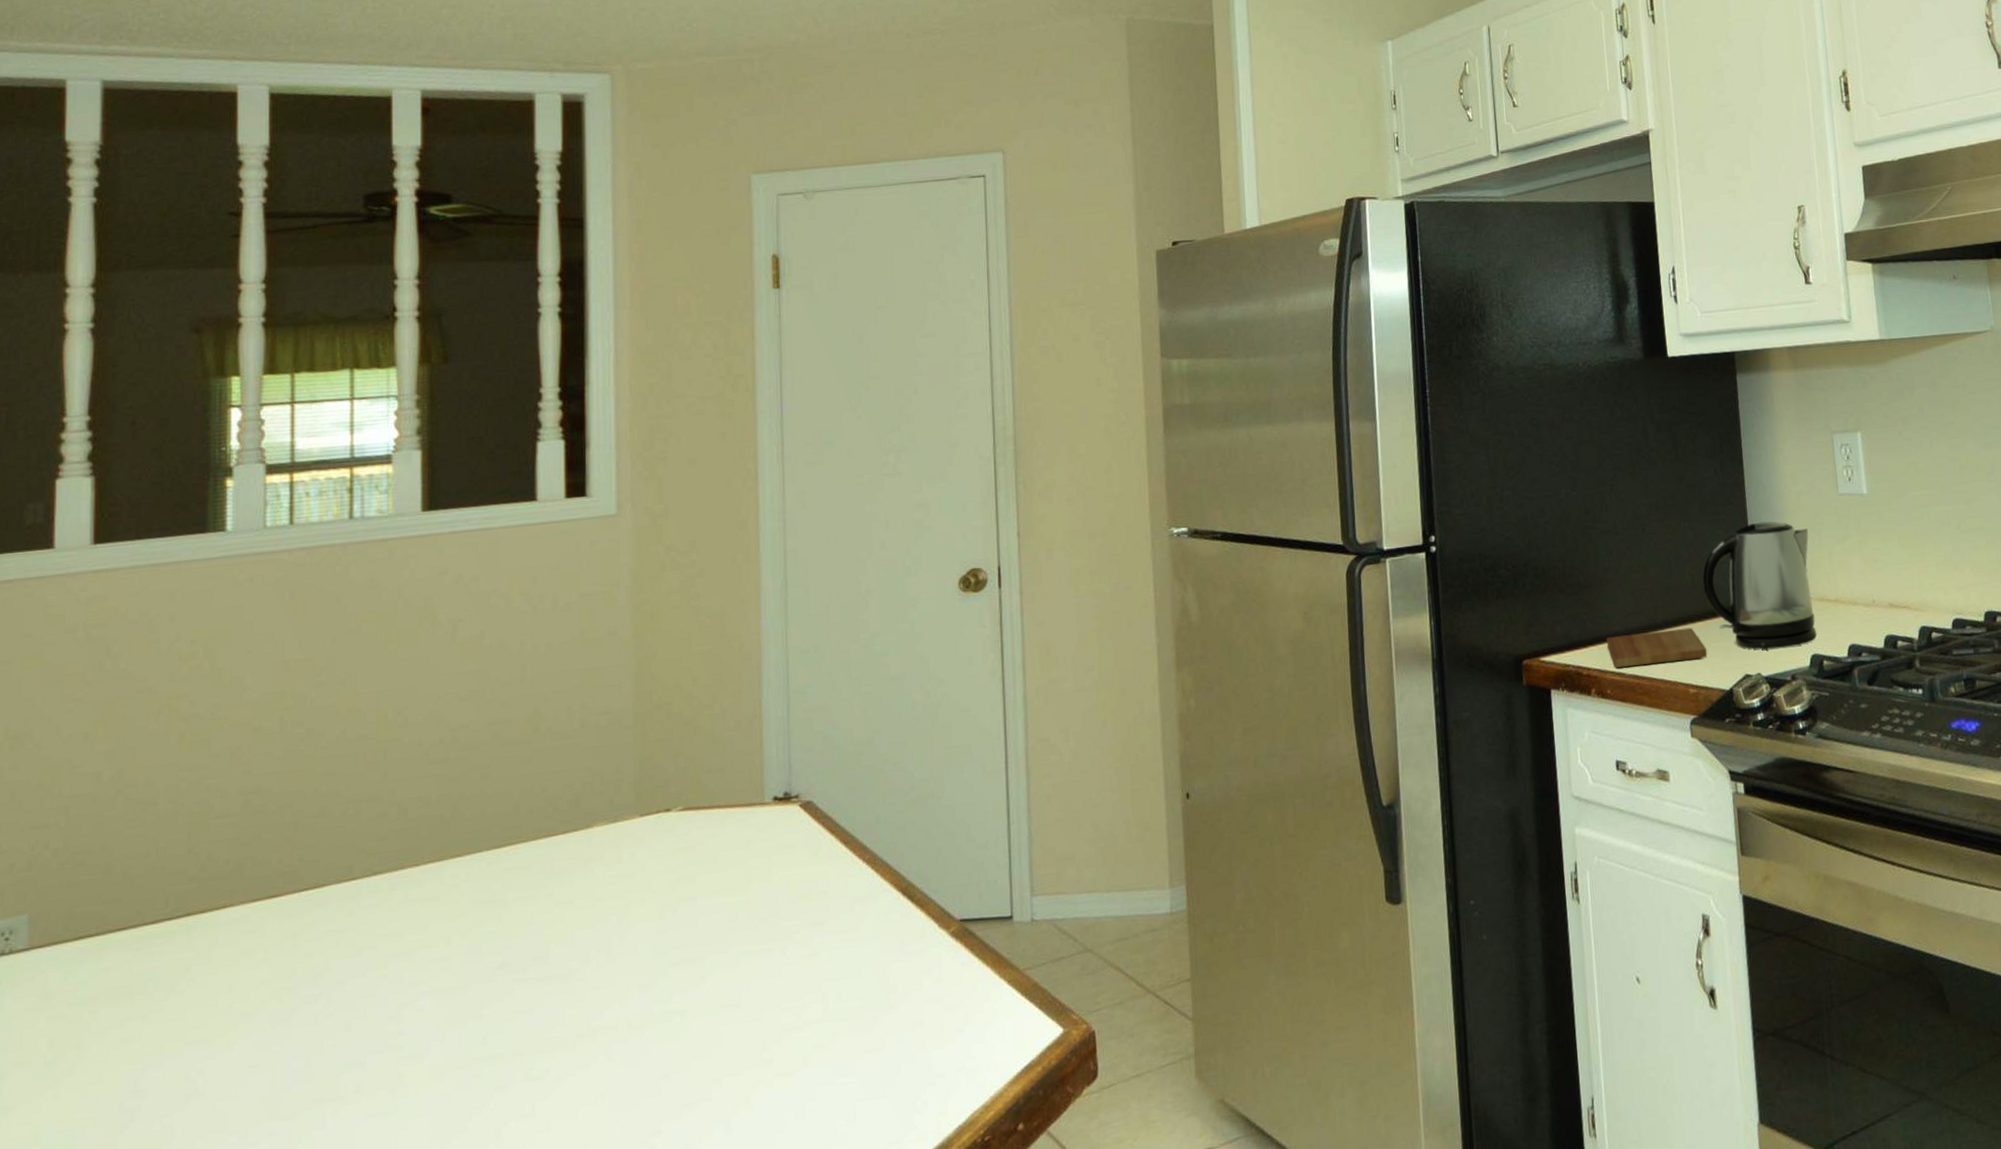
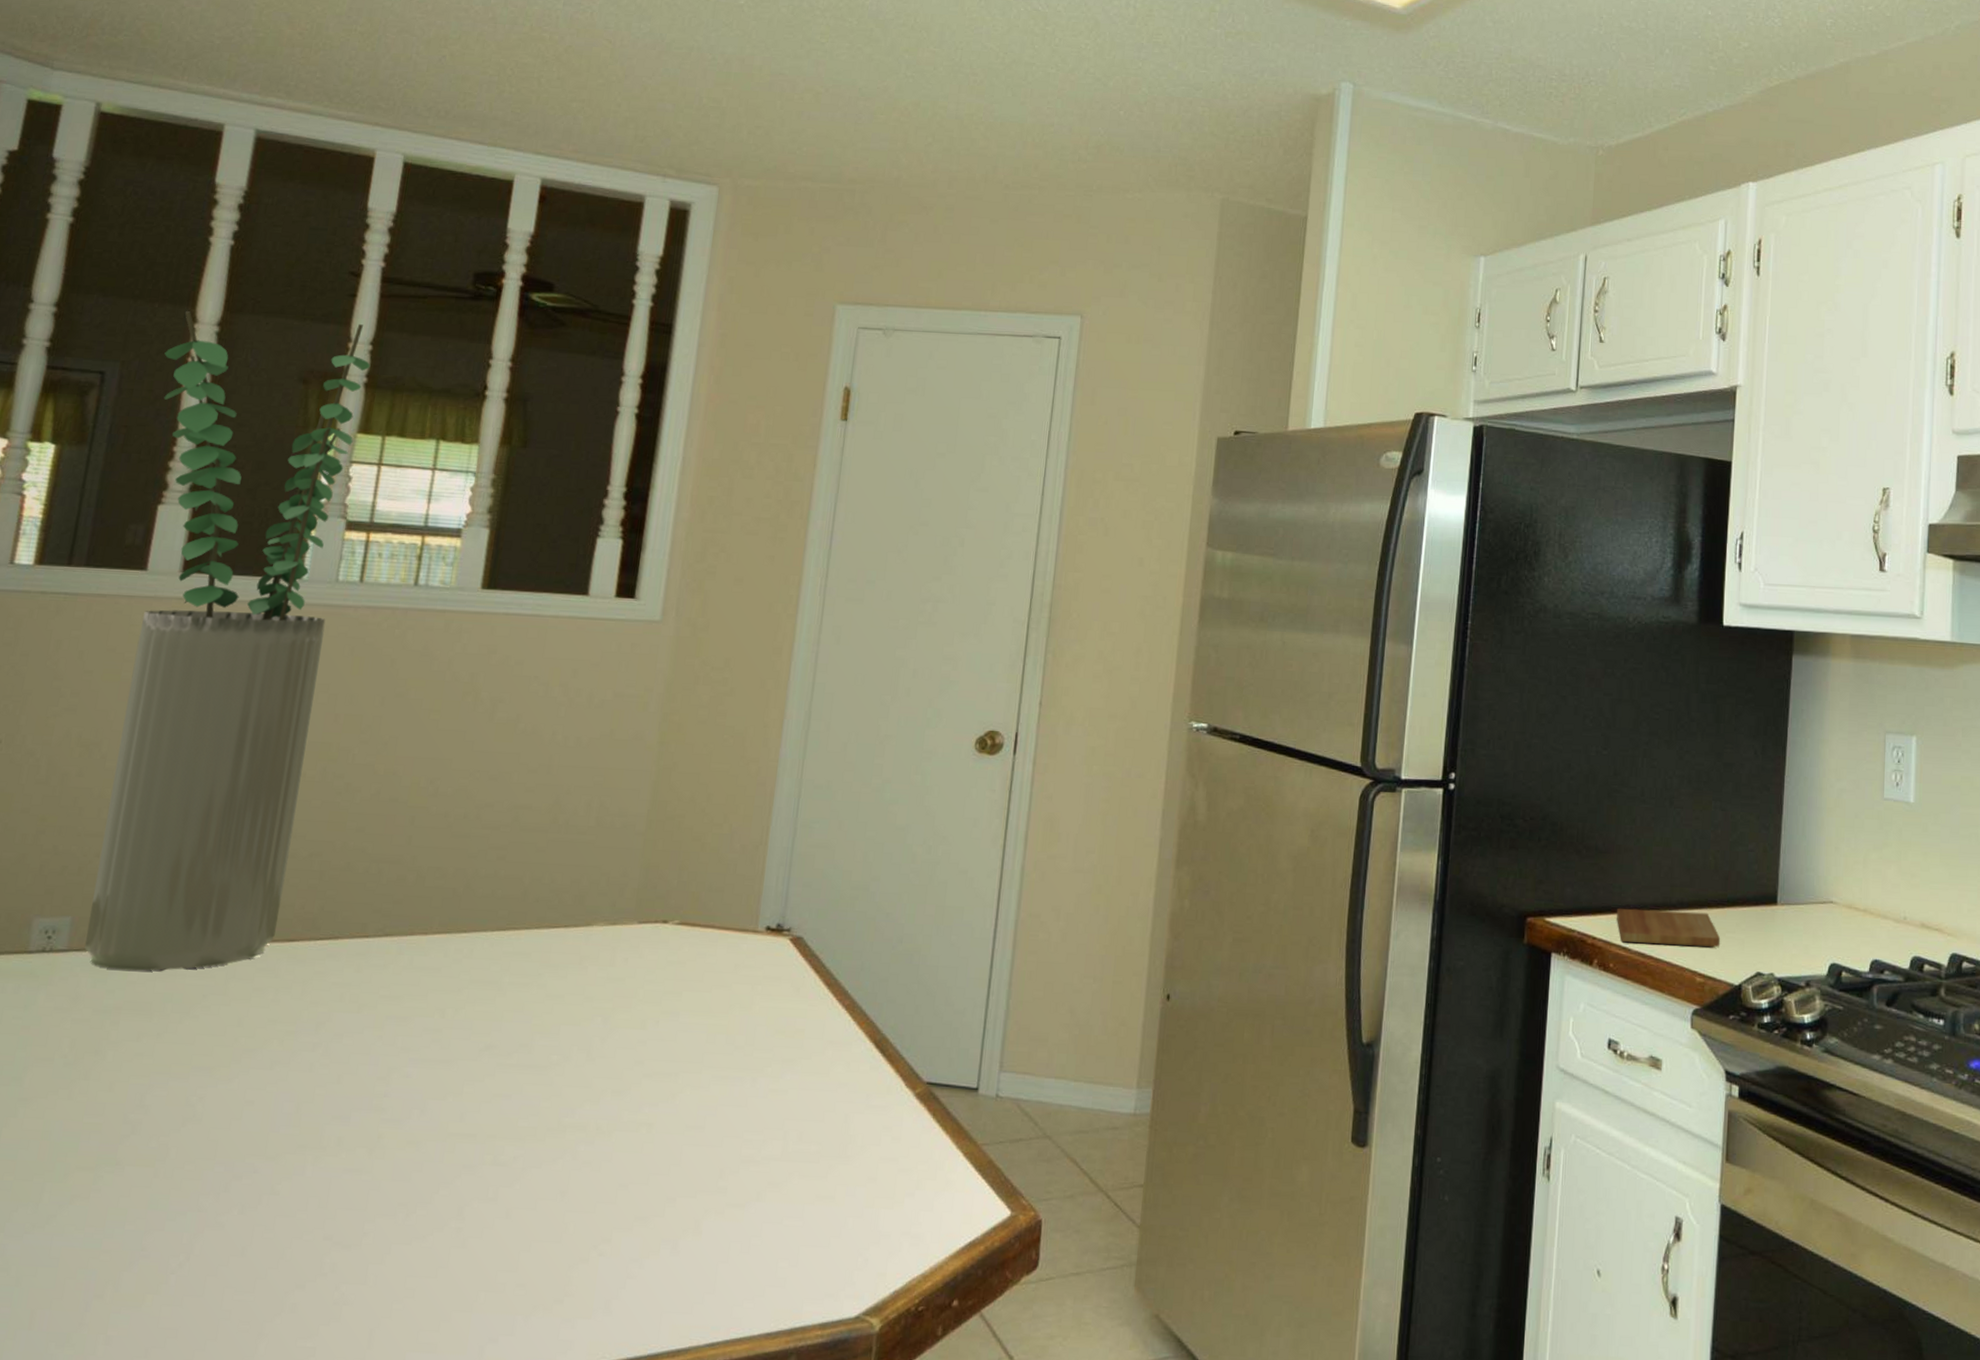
vase: none [37,263,267,960] -> present [84,311,371,971]
kettle: present [1702,521,1817,649] -> none [1726,814,1846,951]

